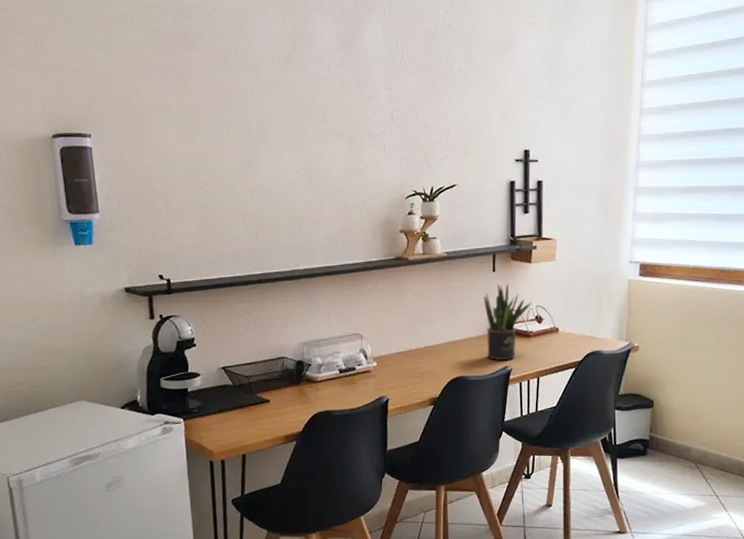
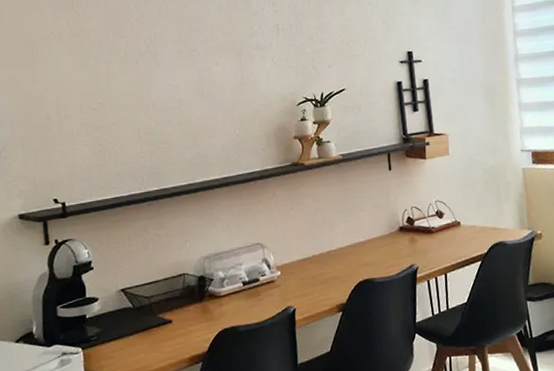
potted plant: present [484,283,532,360] -> none [383,181,431,260]

